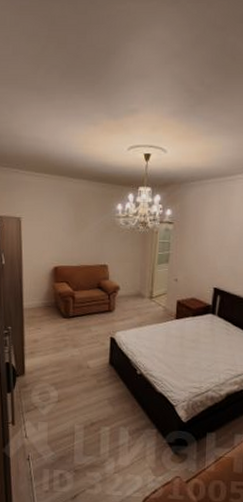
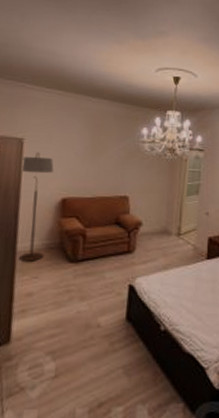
floor lamp: none [20,228,46,316] -> present [19,152,54,261]

